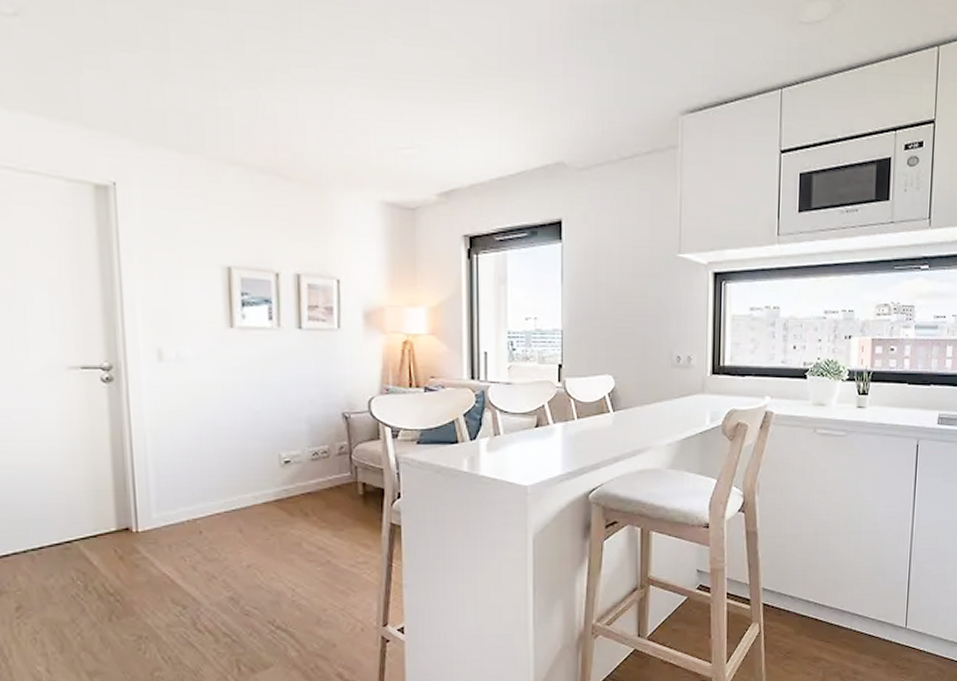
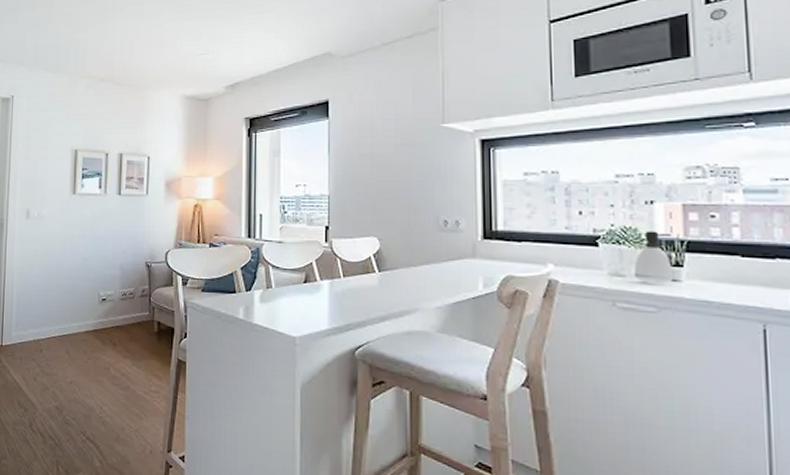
soap dispenser: none [831,363,861,412] -> present [633,231,675,285]

